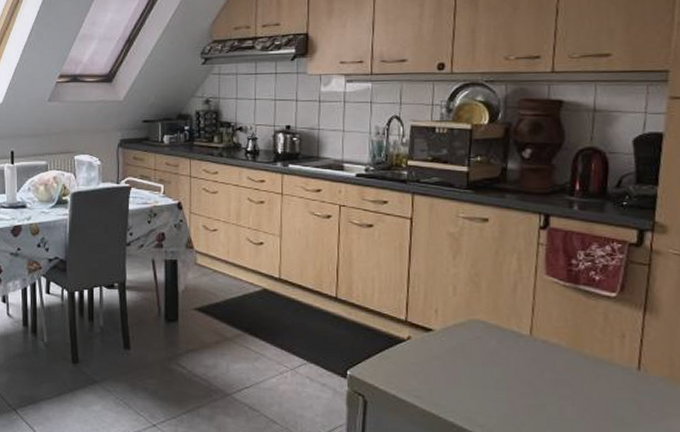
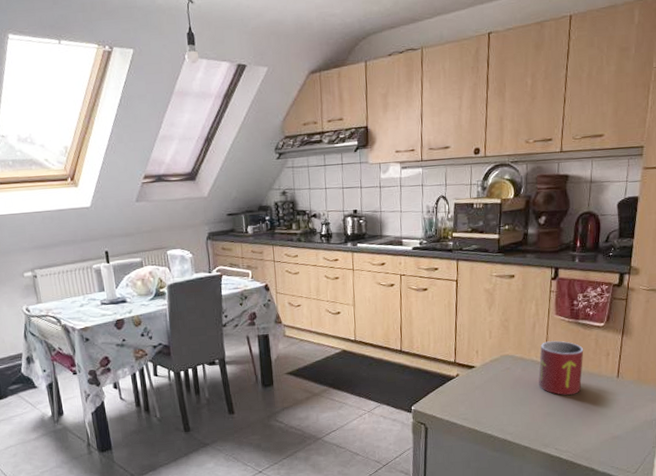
mug: none [521,308,587,385] -> present [538,340,584,395]

